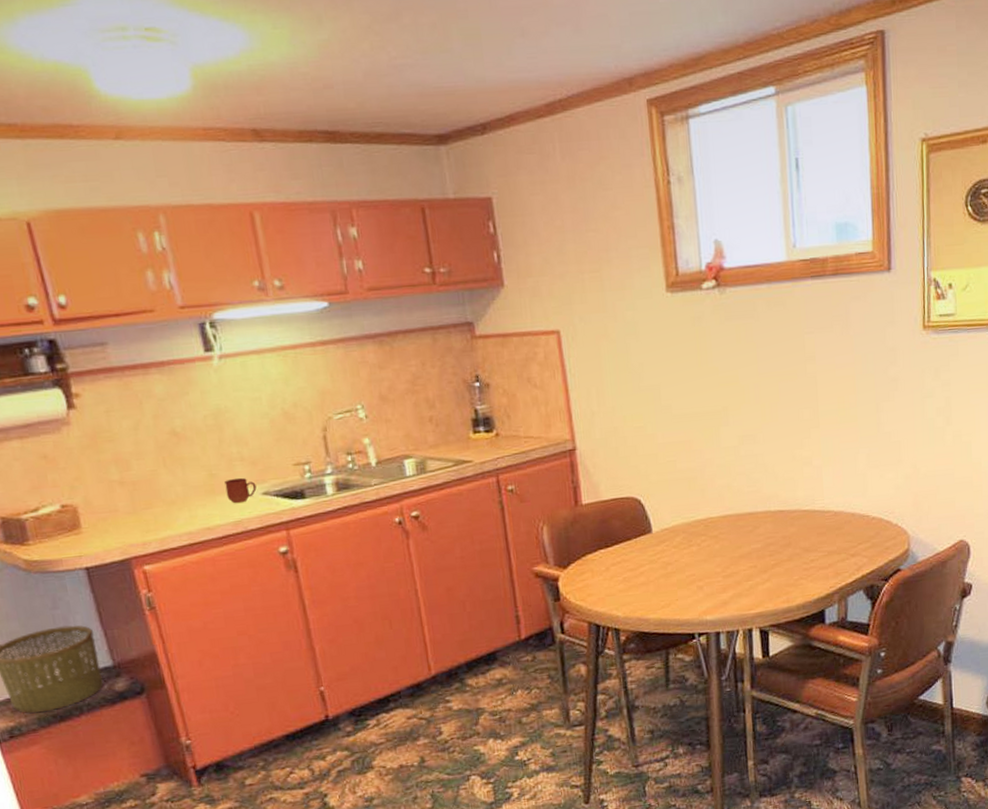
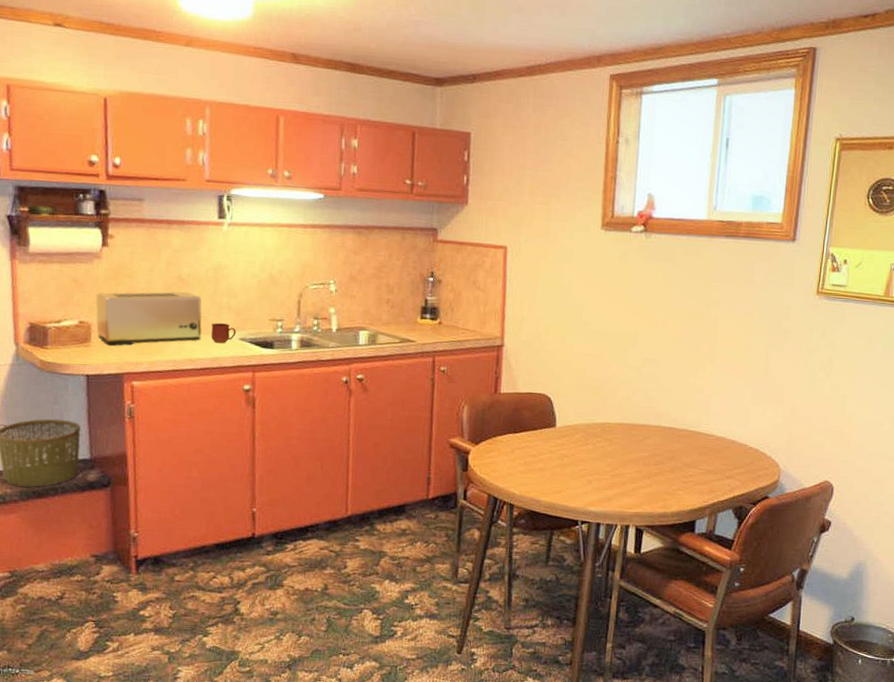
toaster: none [74,447,216,528] -> present [96,291,202,346]

